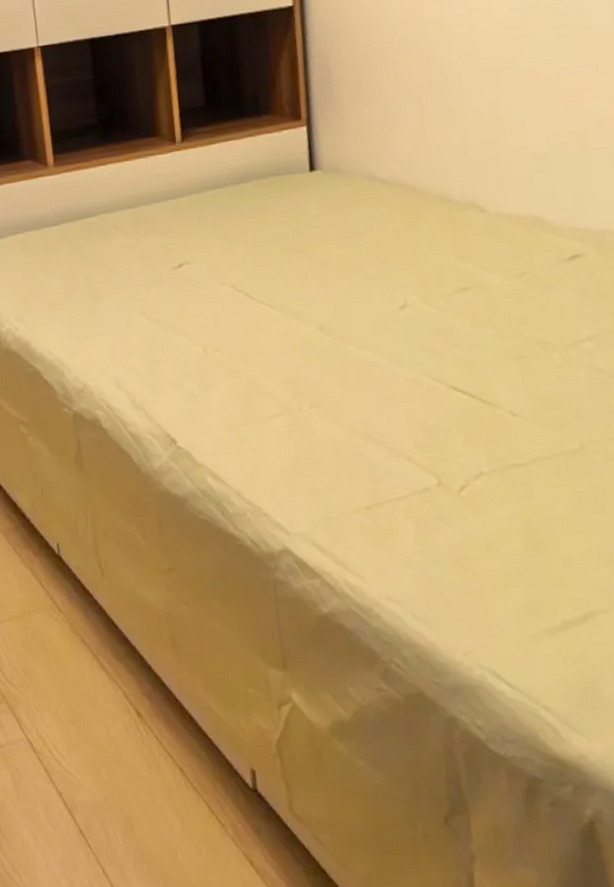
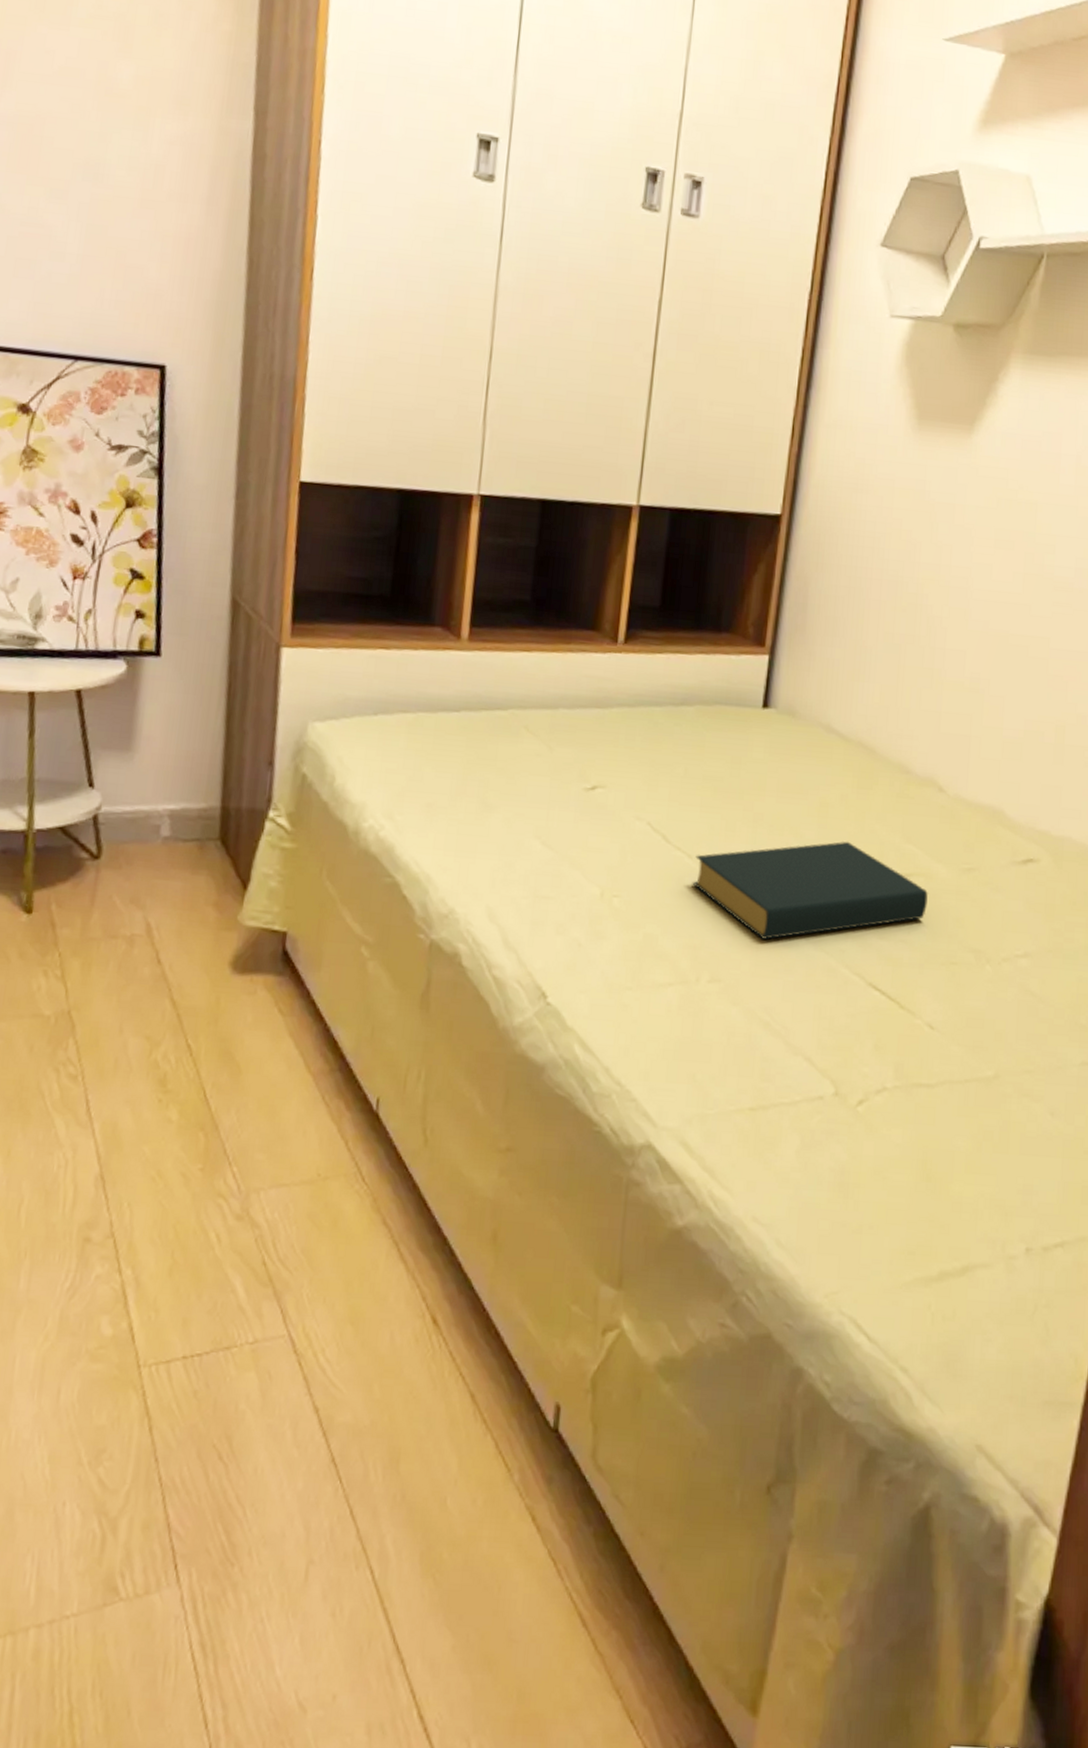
hardback book: none [277,269,490,365] -> present [692,841,928,940]

